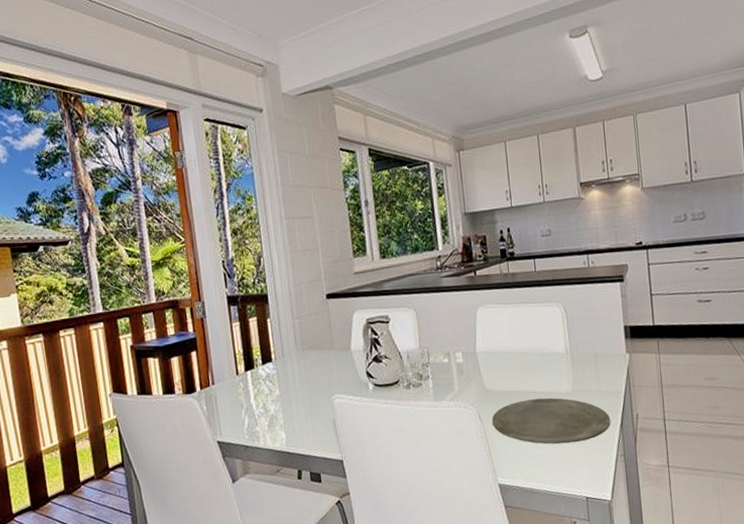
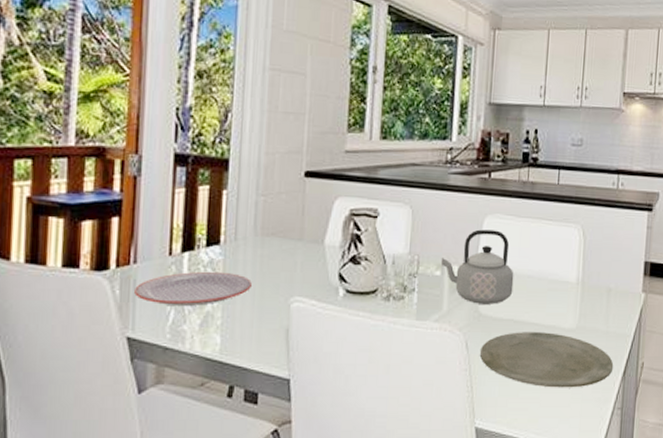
plate: none [216,382,301,414] -> present [134,271,252,307]
teapot: none [446,318,512,382] -> present [440,229,514,304]

